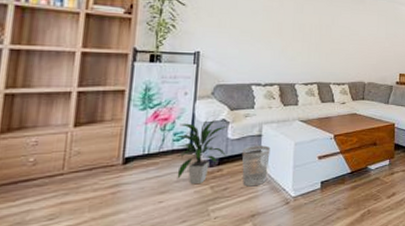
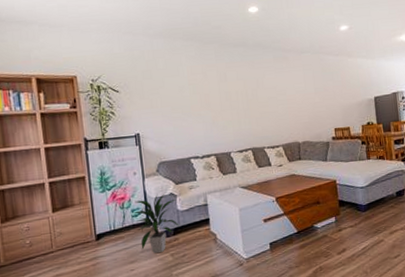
wastebasket: present [241,145,271,187] -> none [192,213,219,252]

